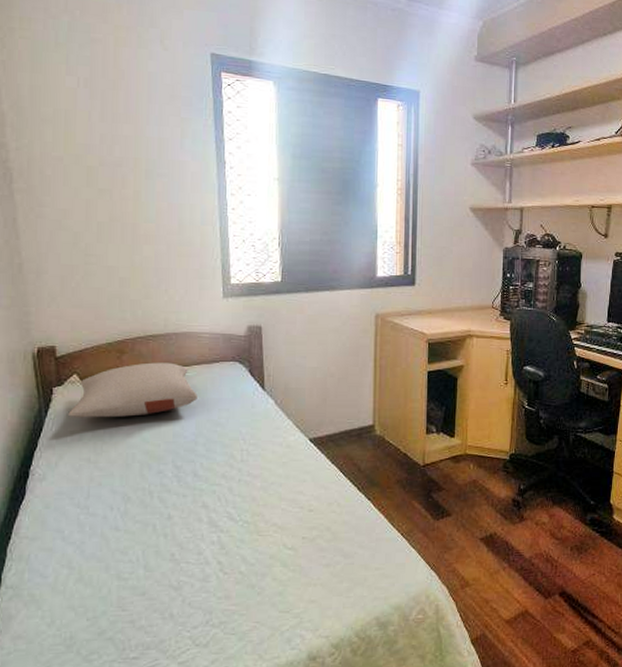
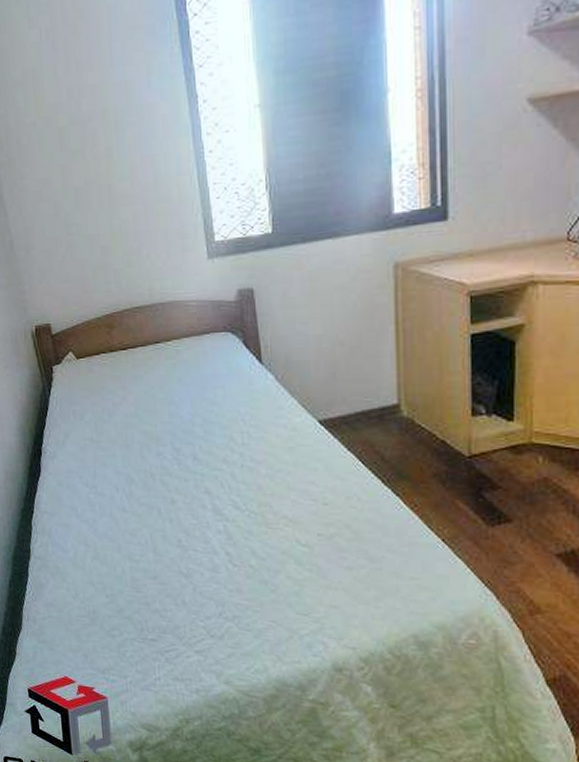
pillow: present [68,362,197,418] -> none [68,336,190,397]

